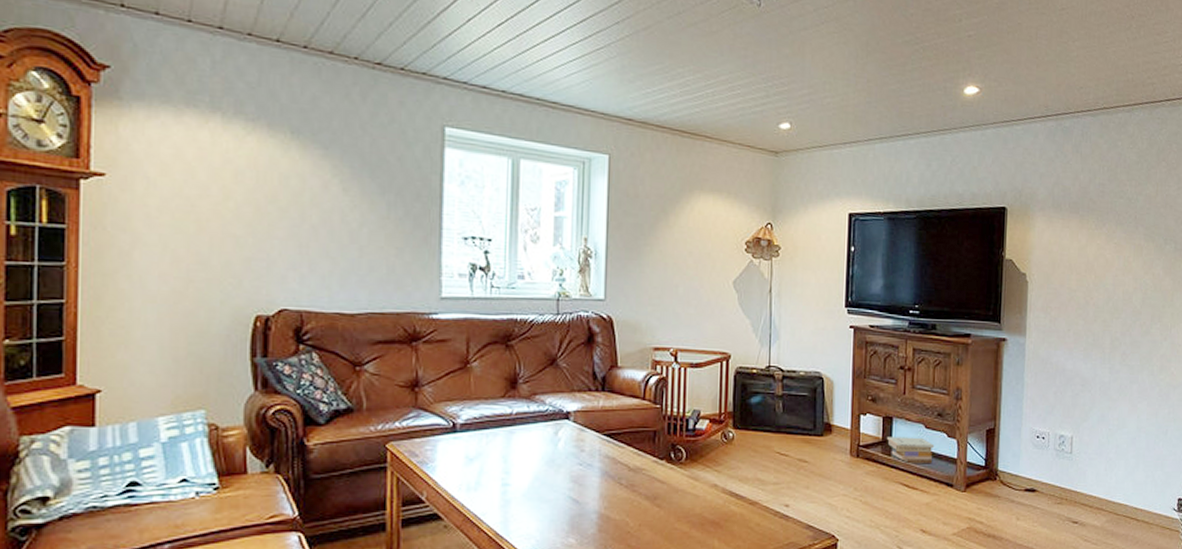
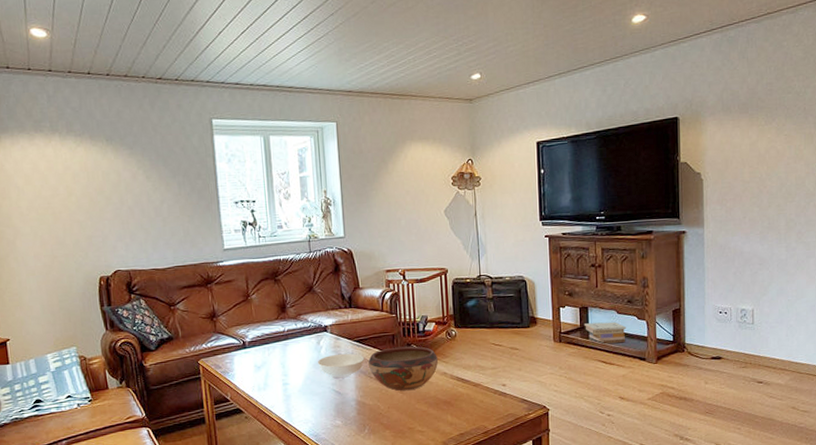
bowl: none [551,449,615,482] -> present [317,353,365,379]
decorative bowl: none [619,447,709,504] -> present [368,346,439,391]

